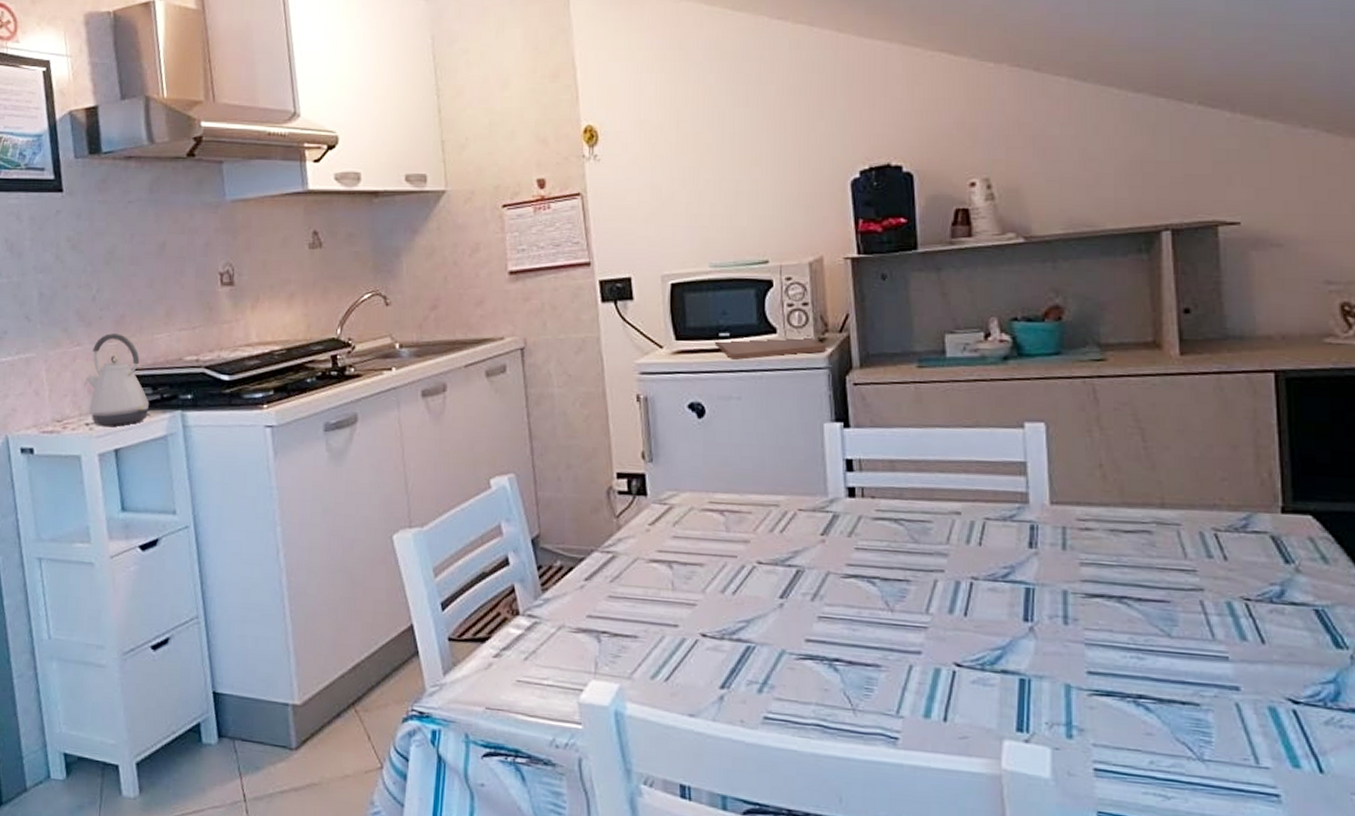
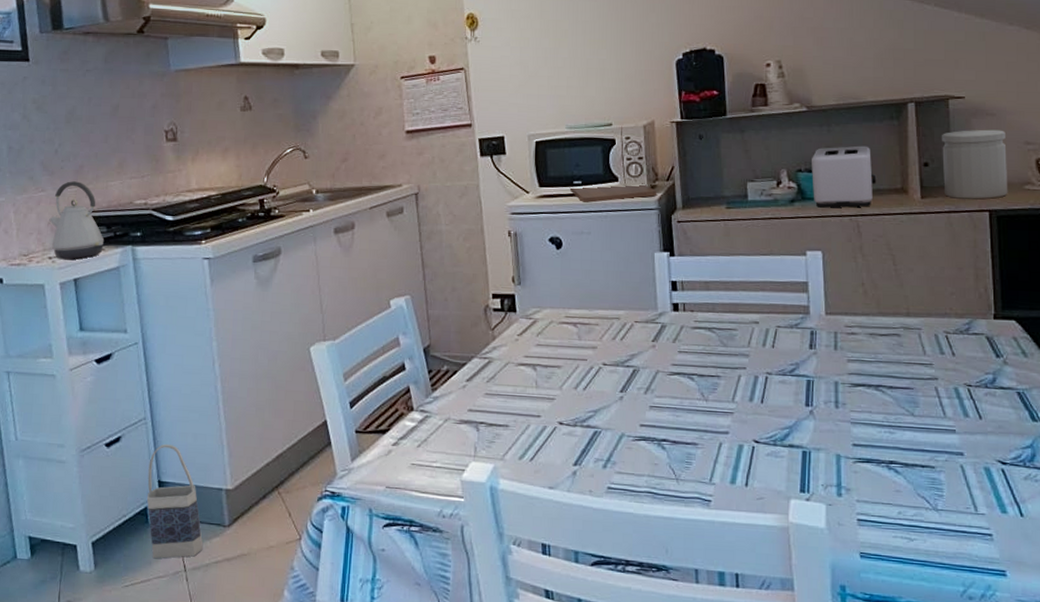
bag: none [200,647,266,785] -> present [147,443,203,559]
toaster: none [1031,286,1119,367] -> present [812,145,876,208]
jar: none [1207,264,1302,357] -> present [941,129,1008,200]

